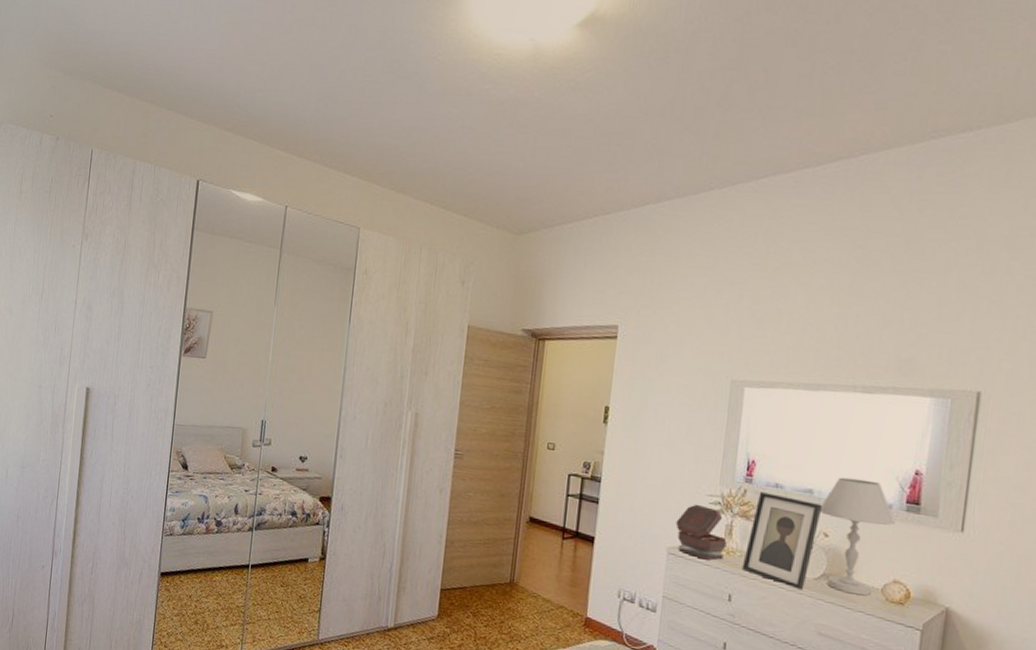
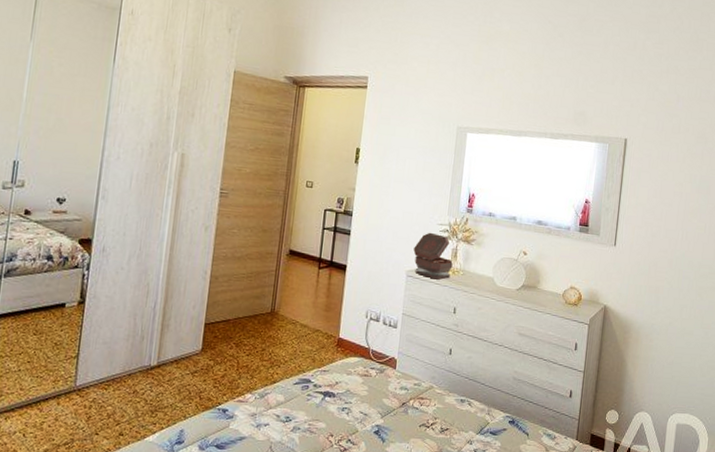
picture frame: present [742,492,823,590] -> none [464,220,523,300]
table lamp: present [820,477,895,596] -> none [521,206,572,301]

